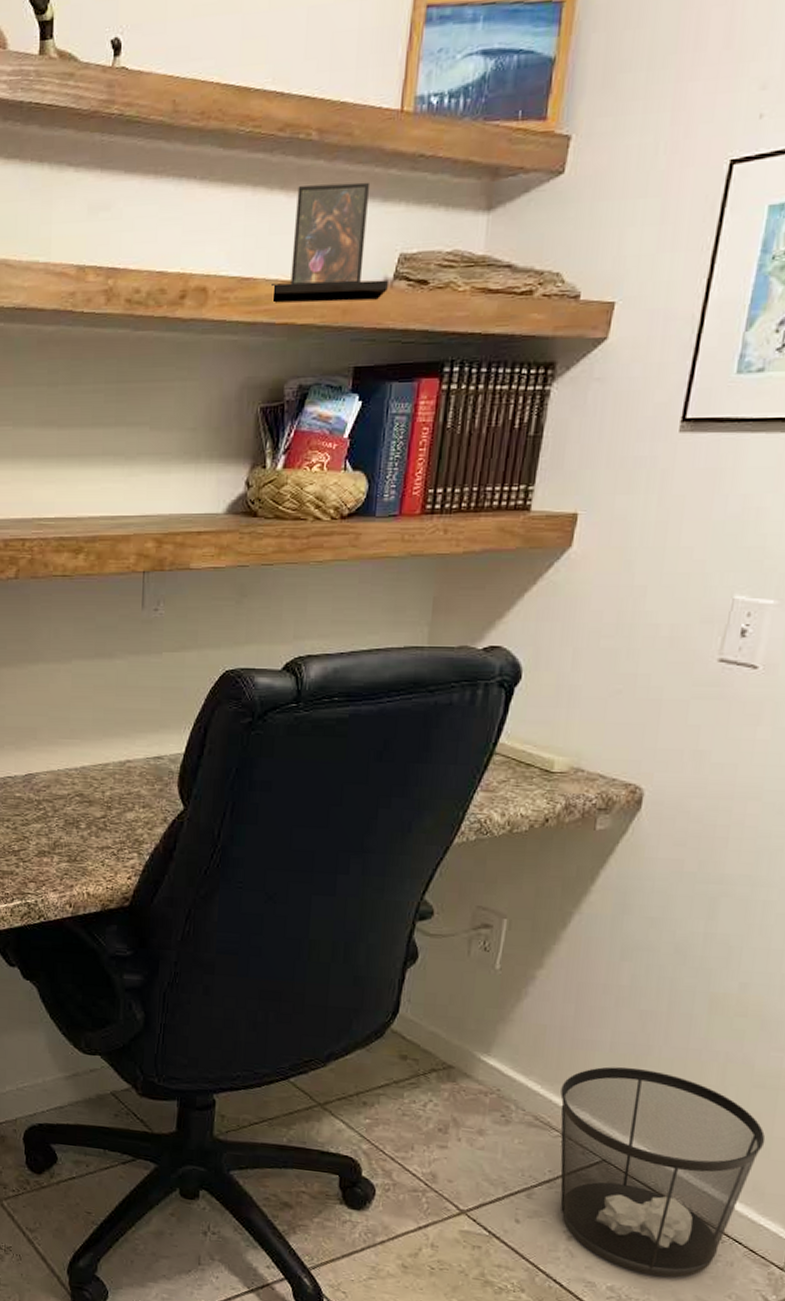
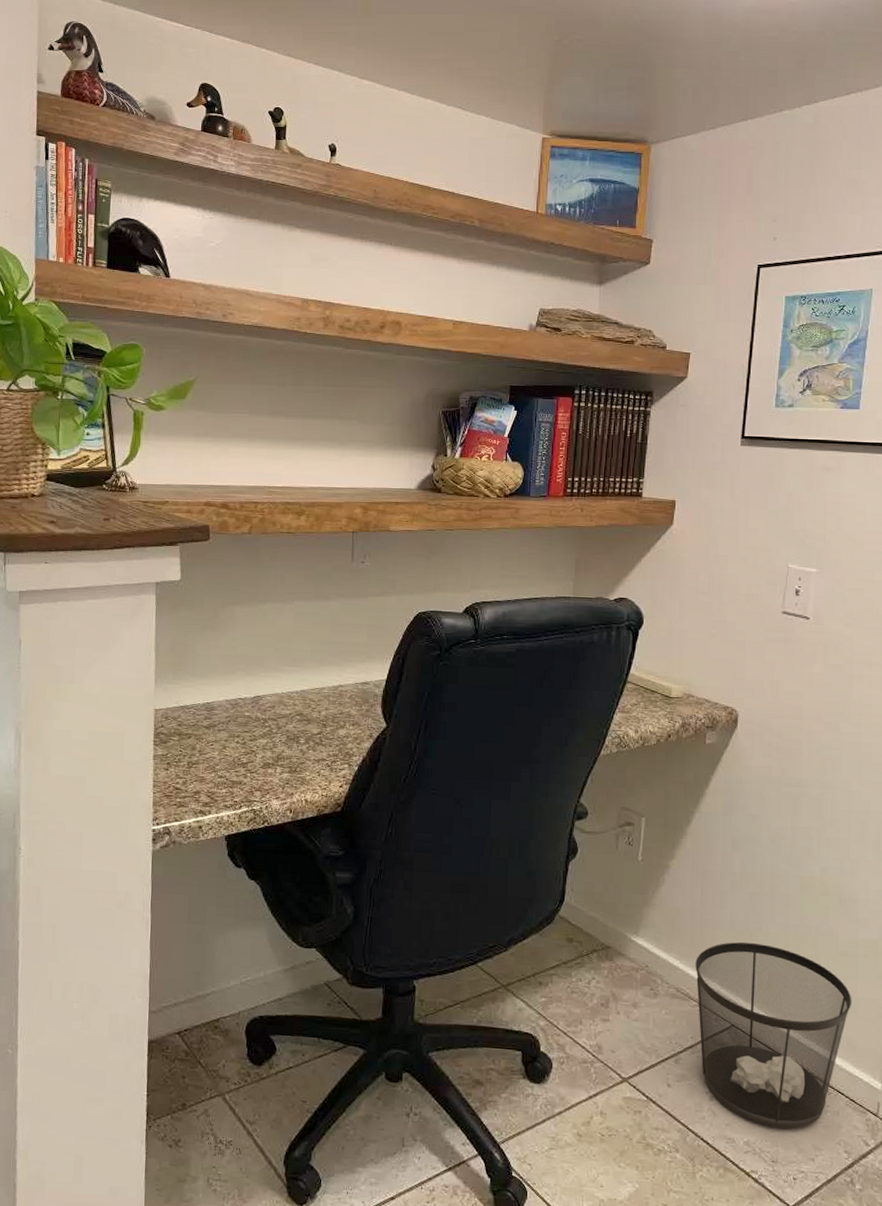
photo frame: present [271,182,388,303] -> none [448,257,532,339]

